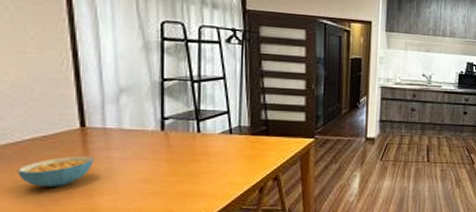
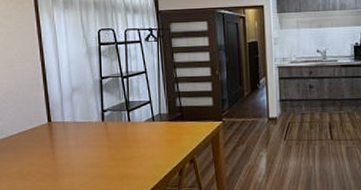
cereal bowl: present [17,157,93,188] -> none [10,146,57,173]

